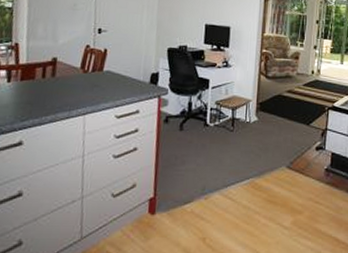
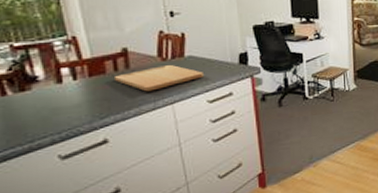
cutting board: none [40,77,118,100] -> present [113,65,205,92]

